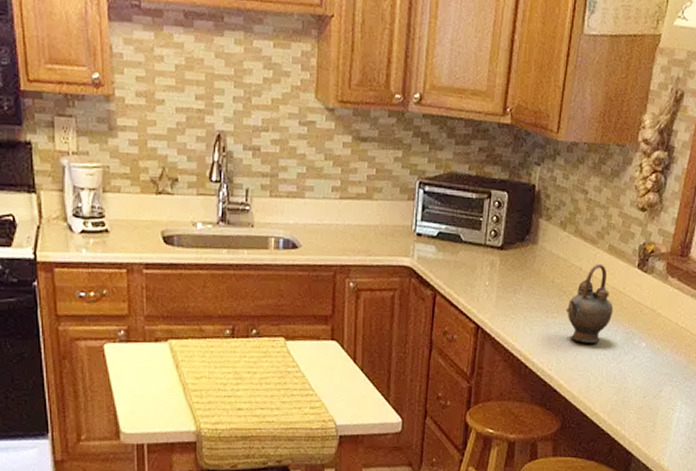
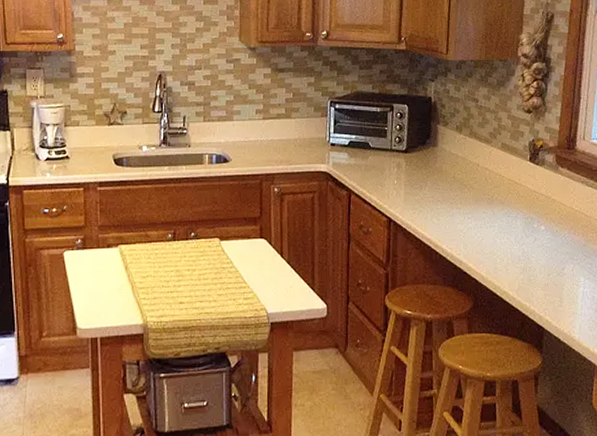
teapot: present [565,263,614,343] -> none [468,159,512,229]

